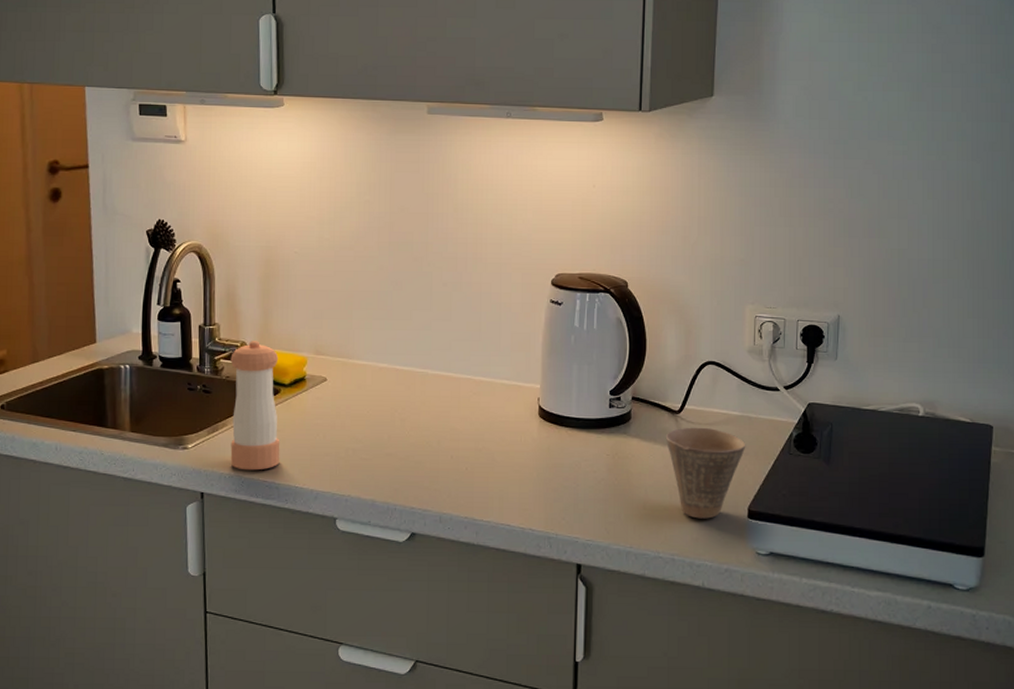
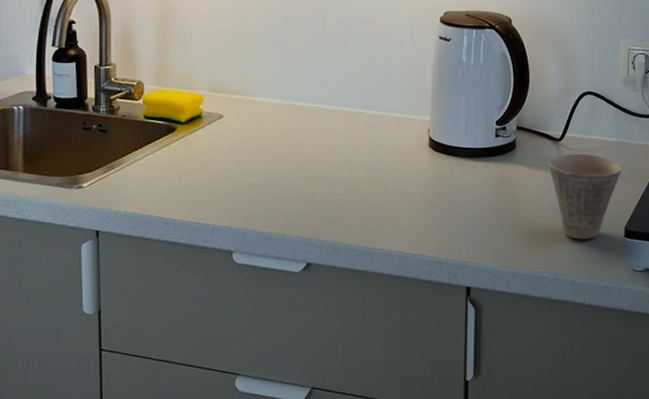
pepper shaker: present [230,341,280,471] -> none [126,80,177,208]

